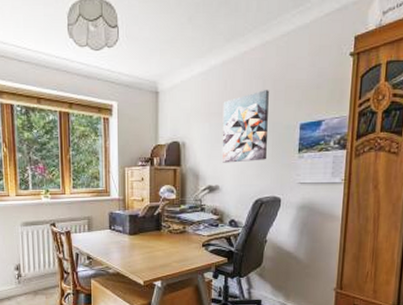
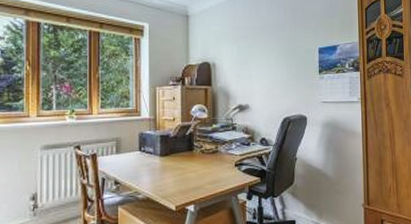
wall art: present [222,90,269,163] -> none [249,17,291,83]

